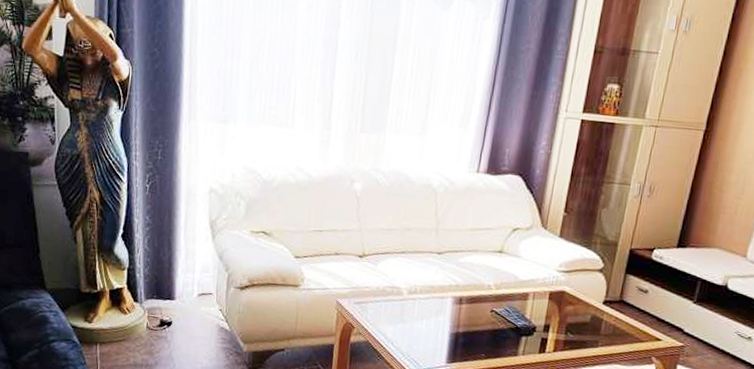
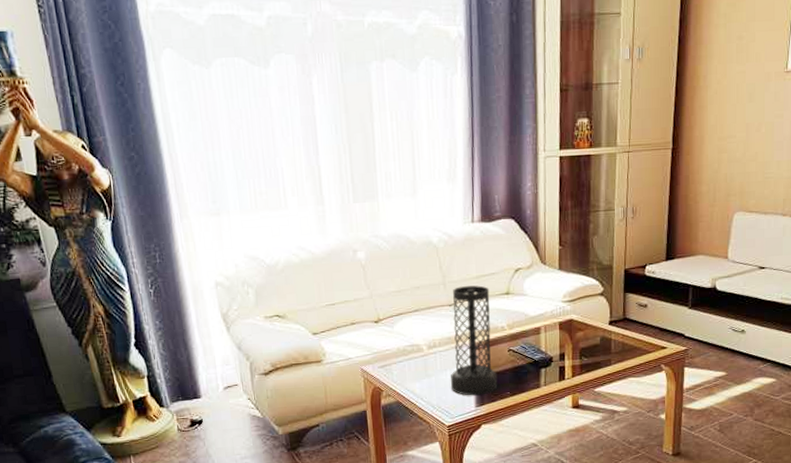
vase: none [424,236,483,352] -> present [450,285,498,396]

